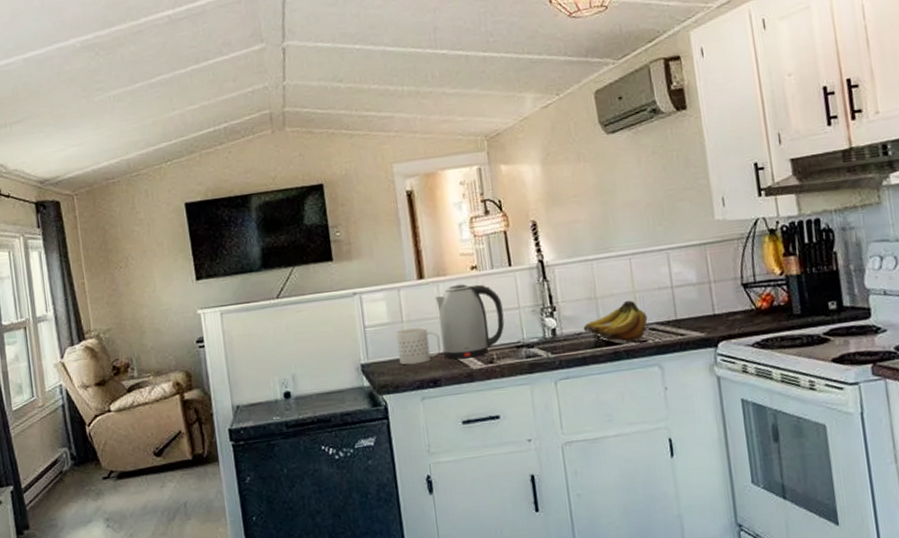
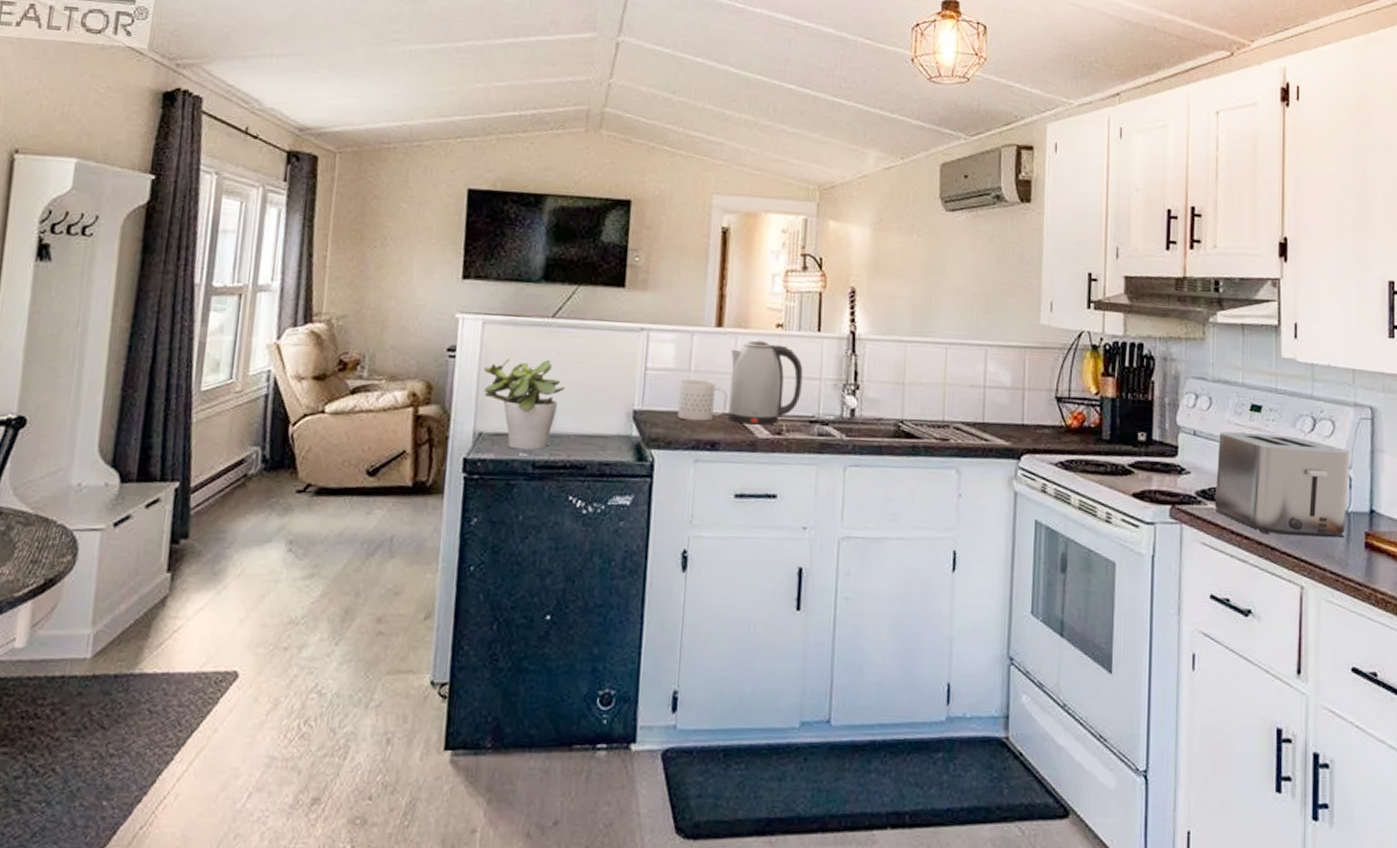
potted plant: none [229,335,299,415] -> present [483,358,564,450]
fruit: present [583,300,648,342] -> none [884,392,954,438]

